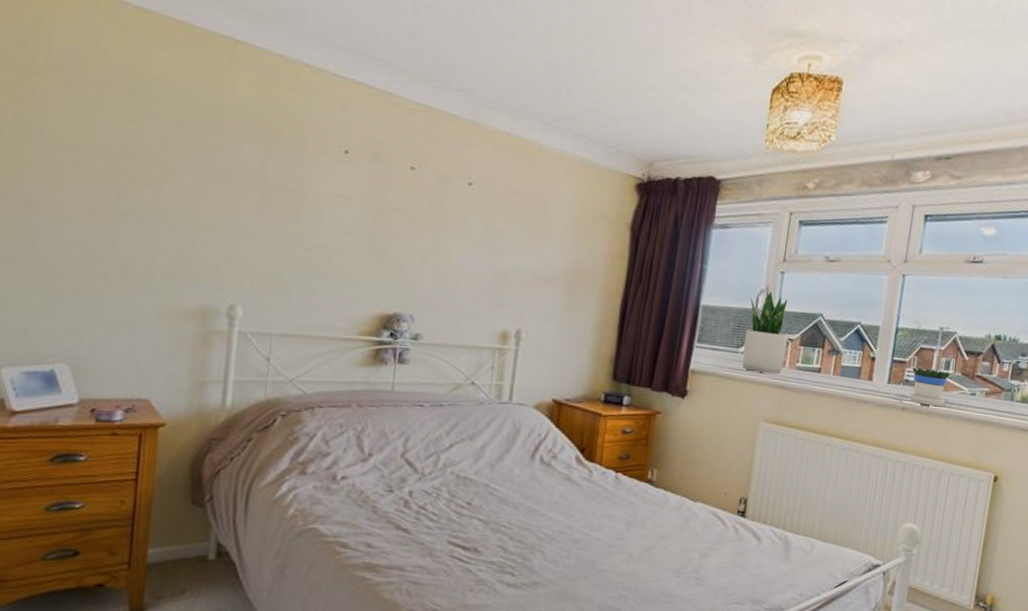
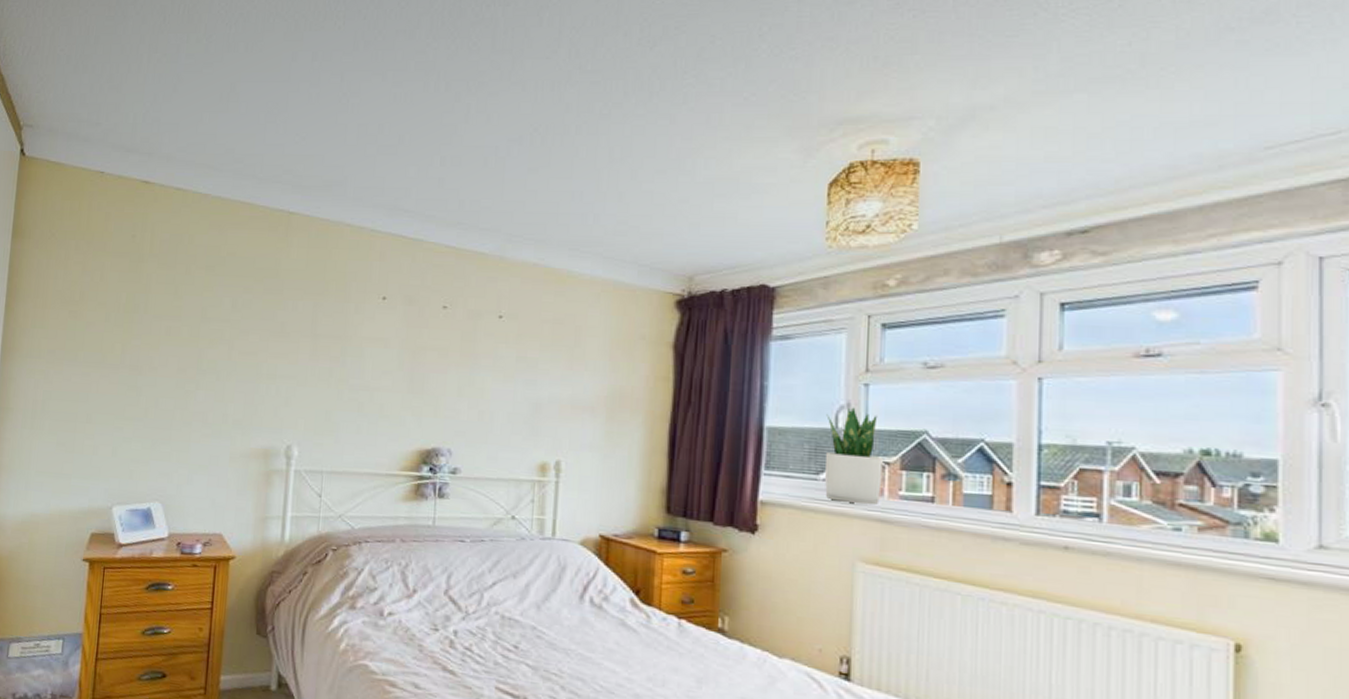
flowerpot: present [909,367,950,407] -> none [1071,494,1134,546]

